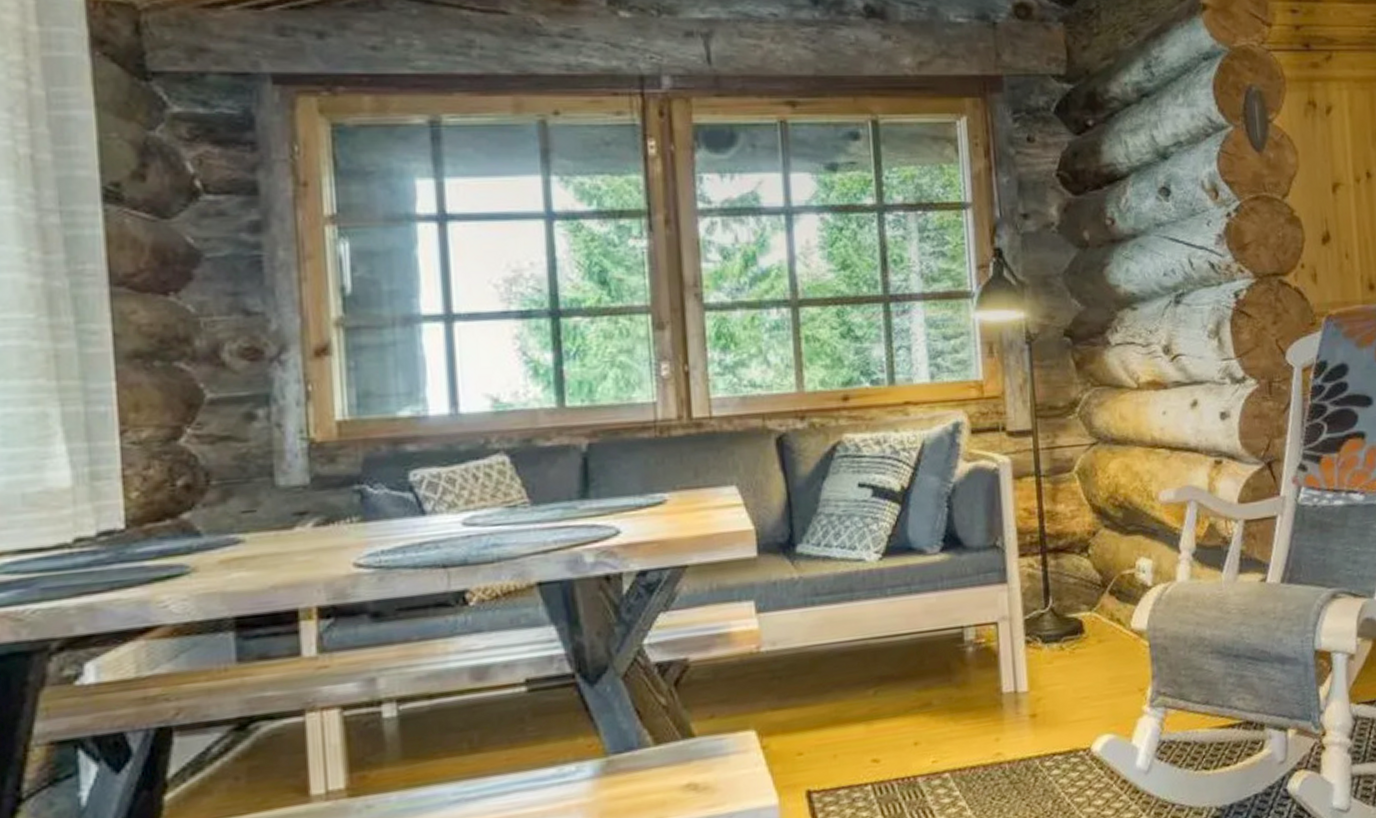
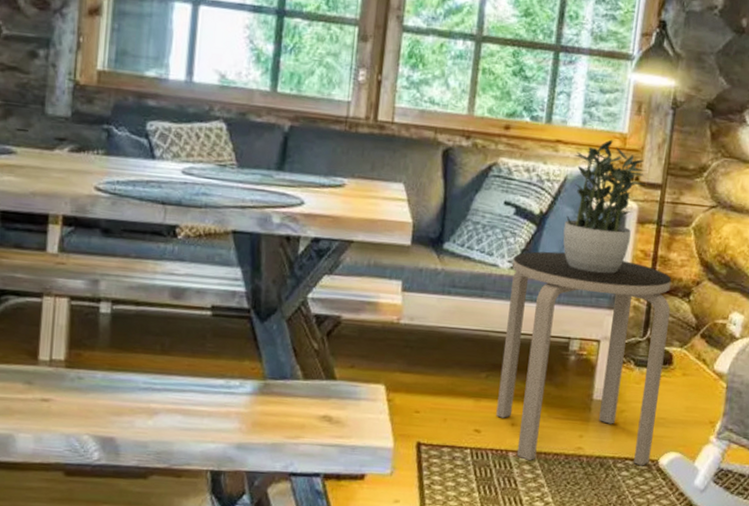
side table: none [881,524,1081,783] -> present [496,251,672,466]
potted plant: none [927,390,1014,546] -> present [563,139,645,274]

